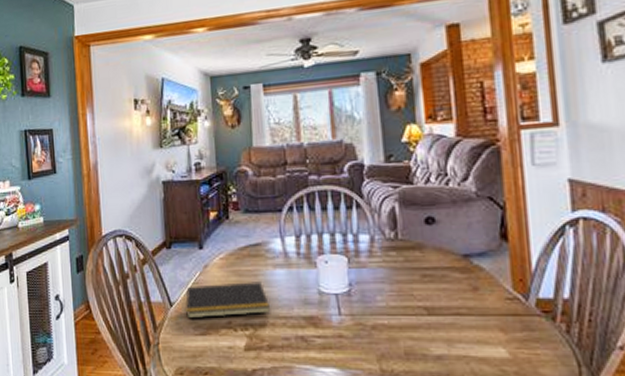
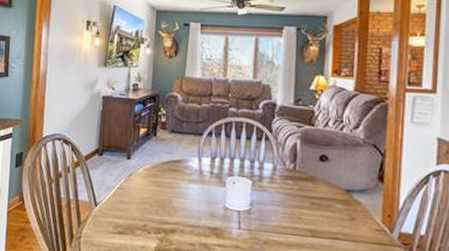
notepad: present [185,282,270,319] -> none [108,190,181,221]

